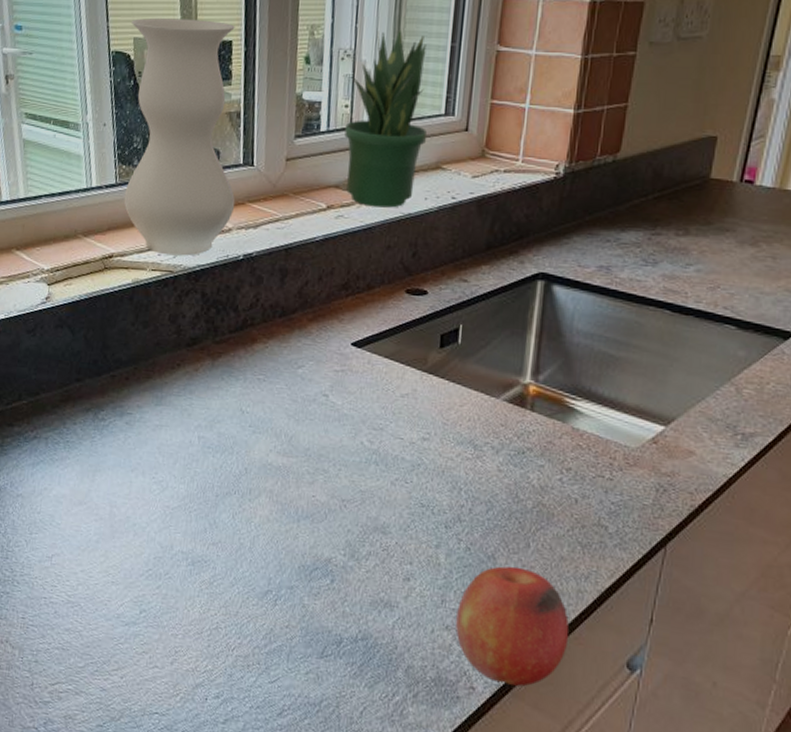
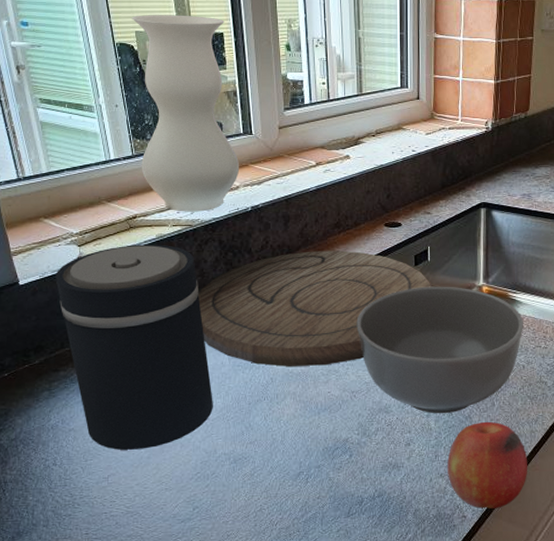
cylinder: none [20,288,176,531] -> present [55,244,213,451]
cutting board: none [171,316,459,462] -> present [198,250,431,366]
planter: present [344,29,428,208] -> none [324,22,389,161]
bowl: none [356,376,582,548] -> present [356,286,523,414]

